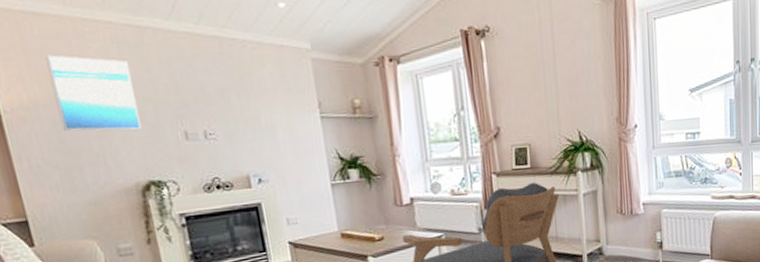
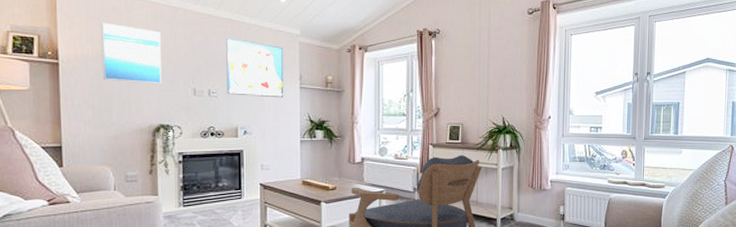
wall art: none [215,61,302,135] -> present [226,38,284,98]

